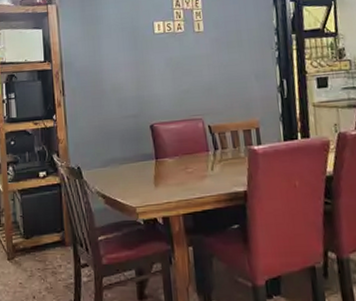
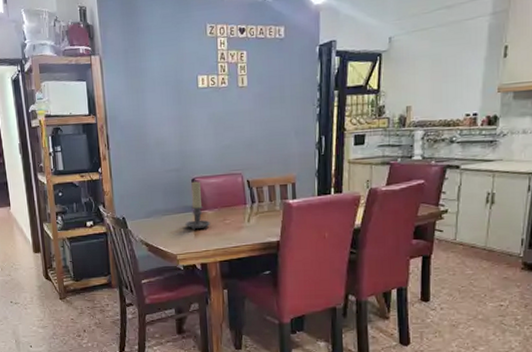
candle holder: none [144,127,172,180] -> present [185,181,211,230]

